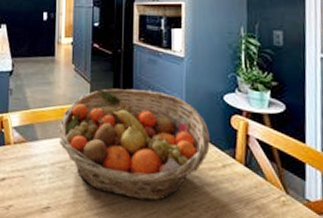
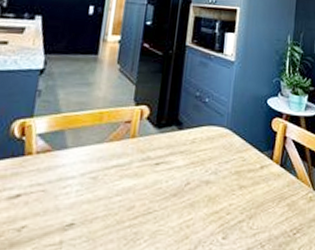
fruit basket: present [57,88,210,201] -> none [92,91,252,207]

